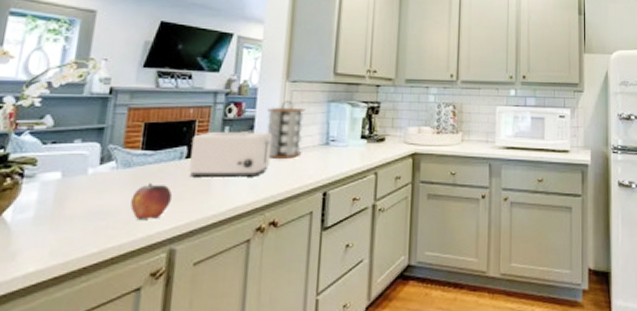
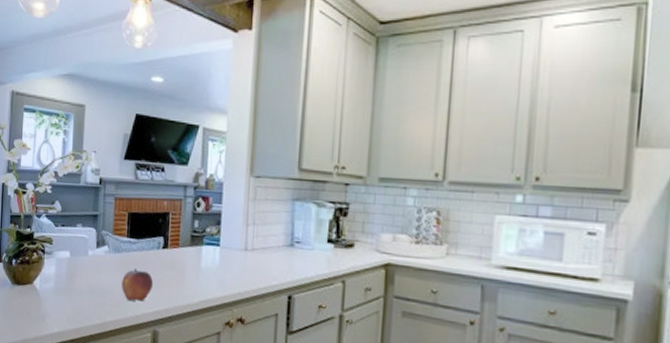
toaster: present [189,131,273,177] -> none [166,224,238,273]
spice rack: present [267,100,305,159] -> none [233,196,270,258]

